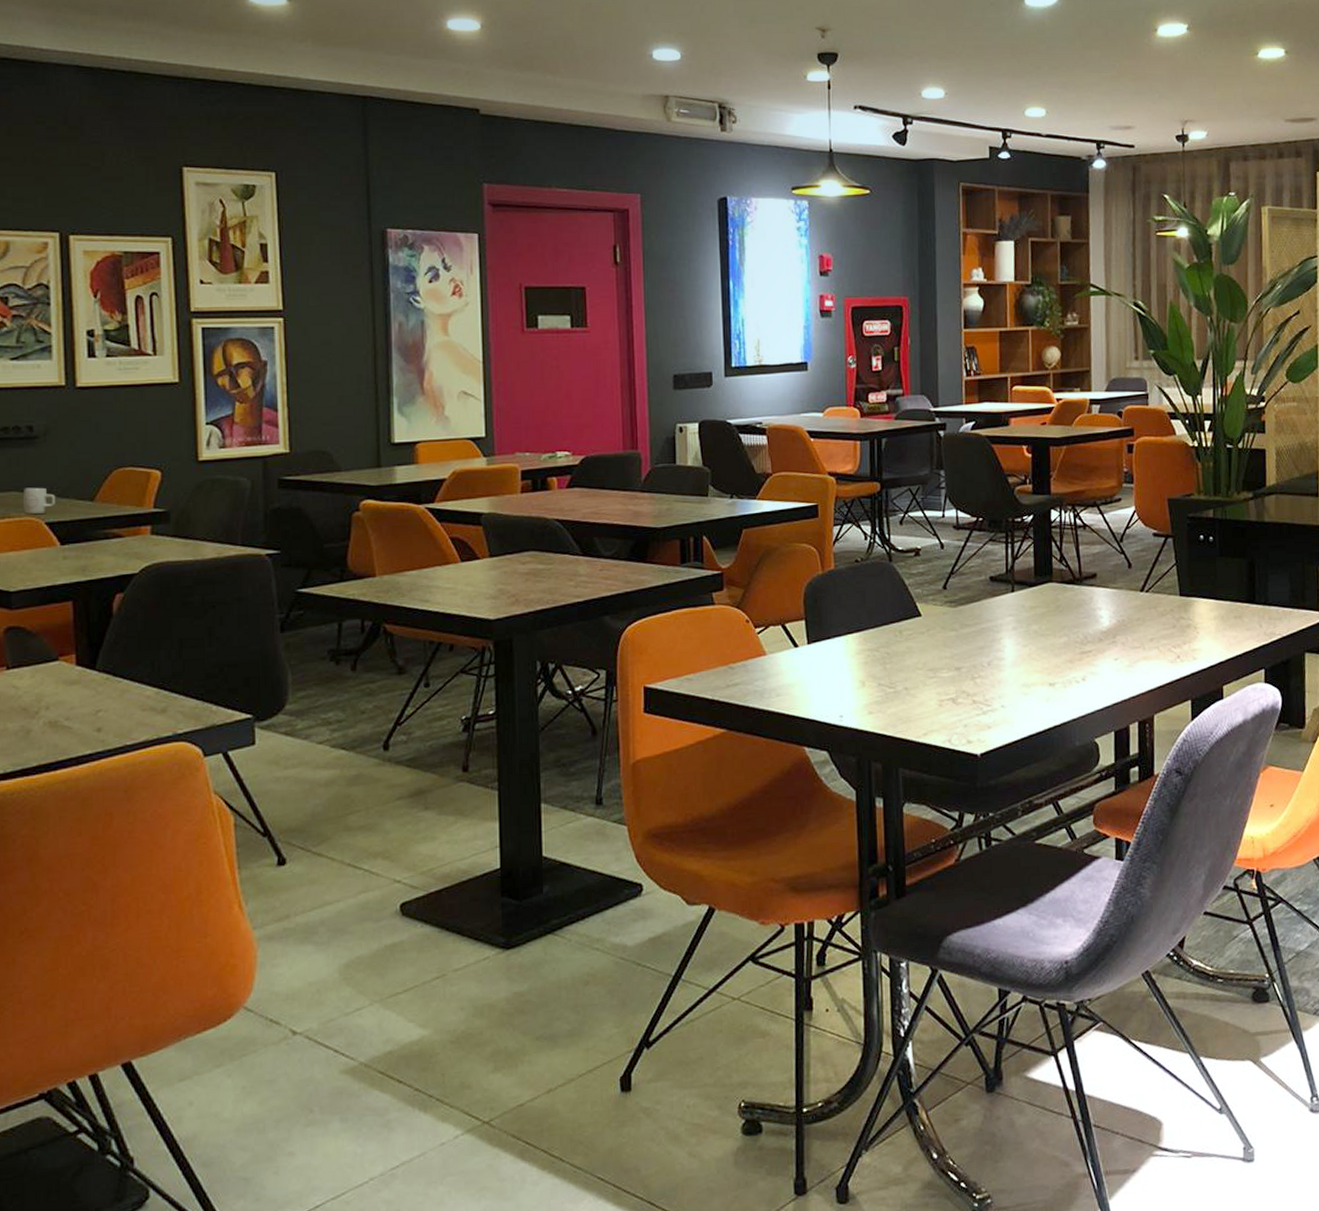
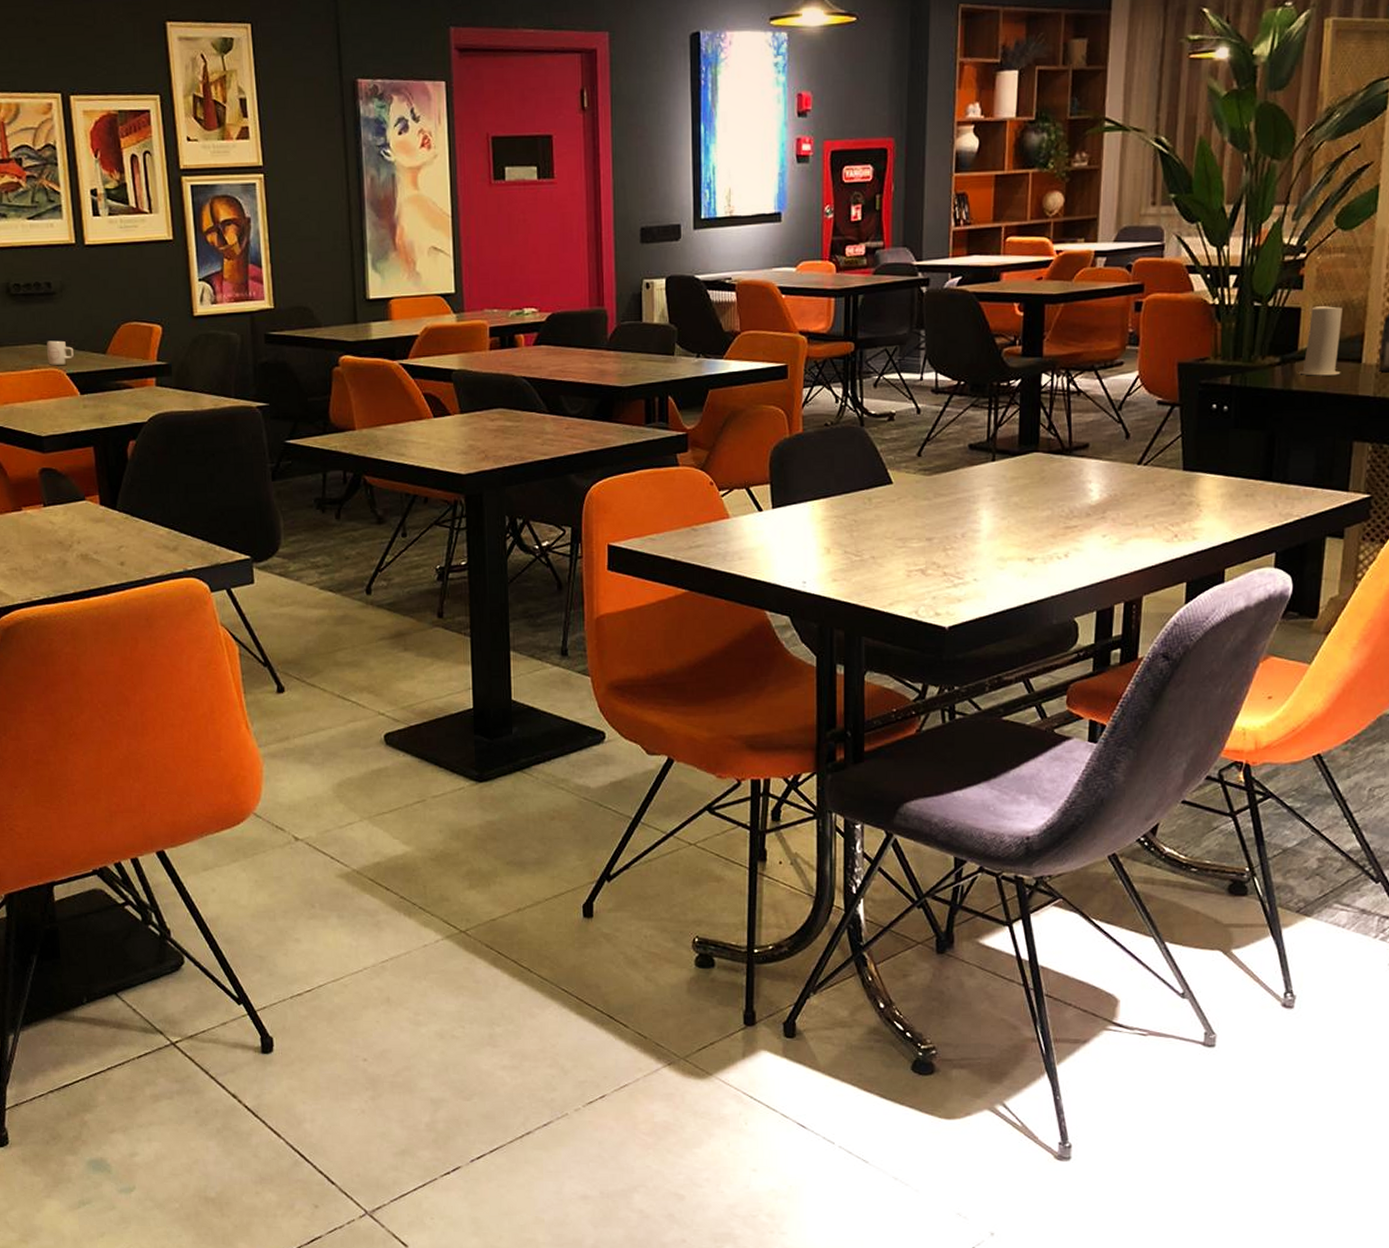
candle: none [1268,448,1303,509] -> present [1298,306,1342,376]

